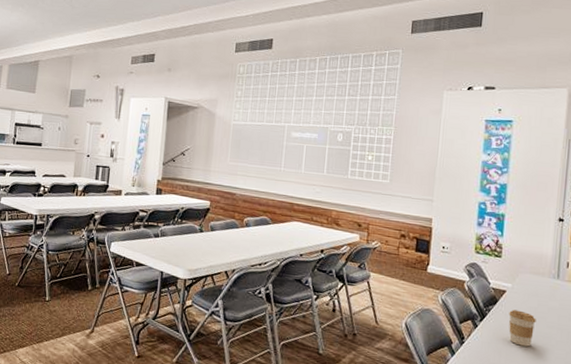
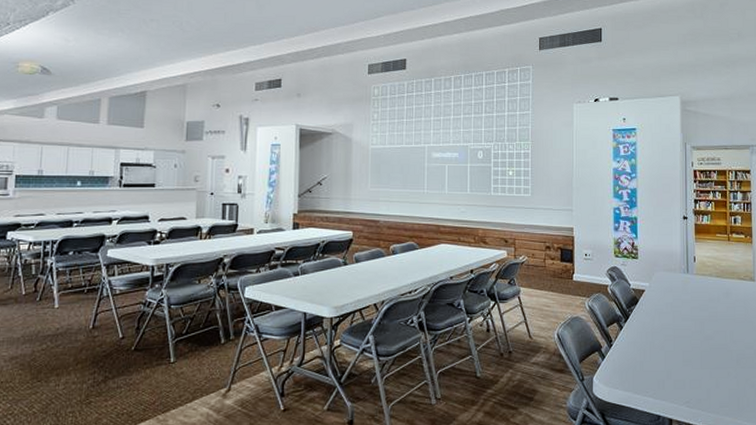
coffee cup: present [509,309,536,347] -> none [649,307,673,341]

